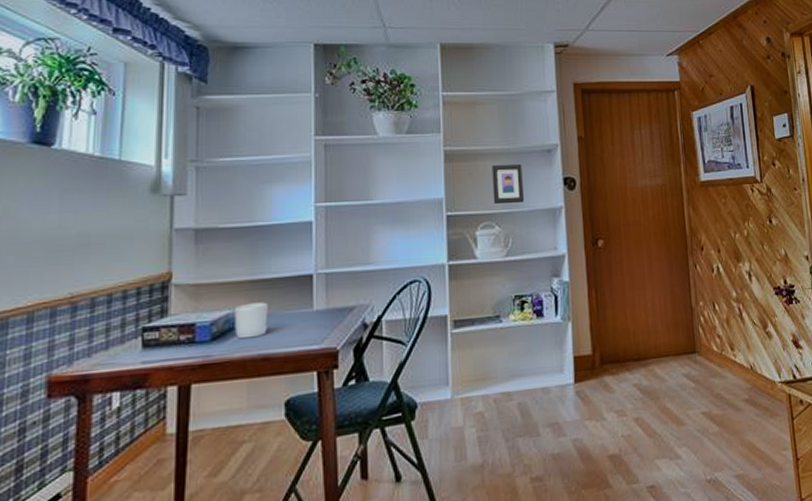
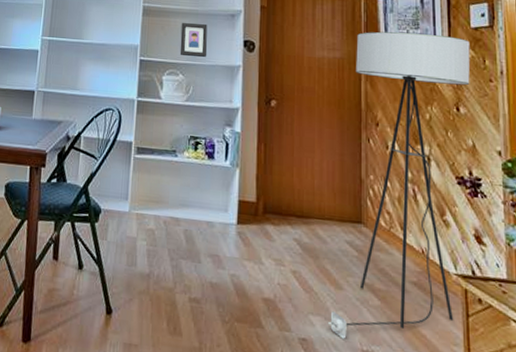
floor lamp: none [672,149,782,475] -> present [327,31,470,339]

